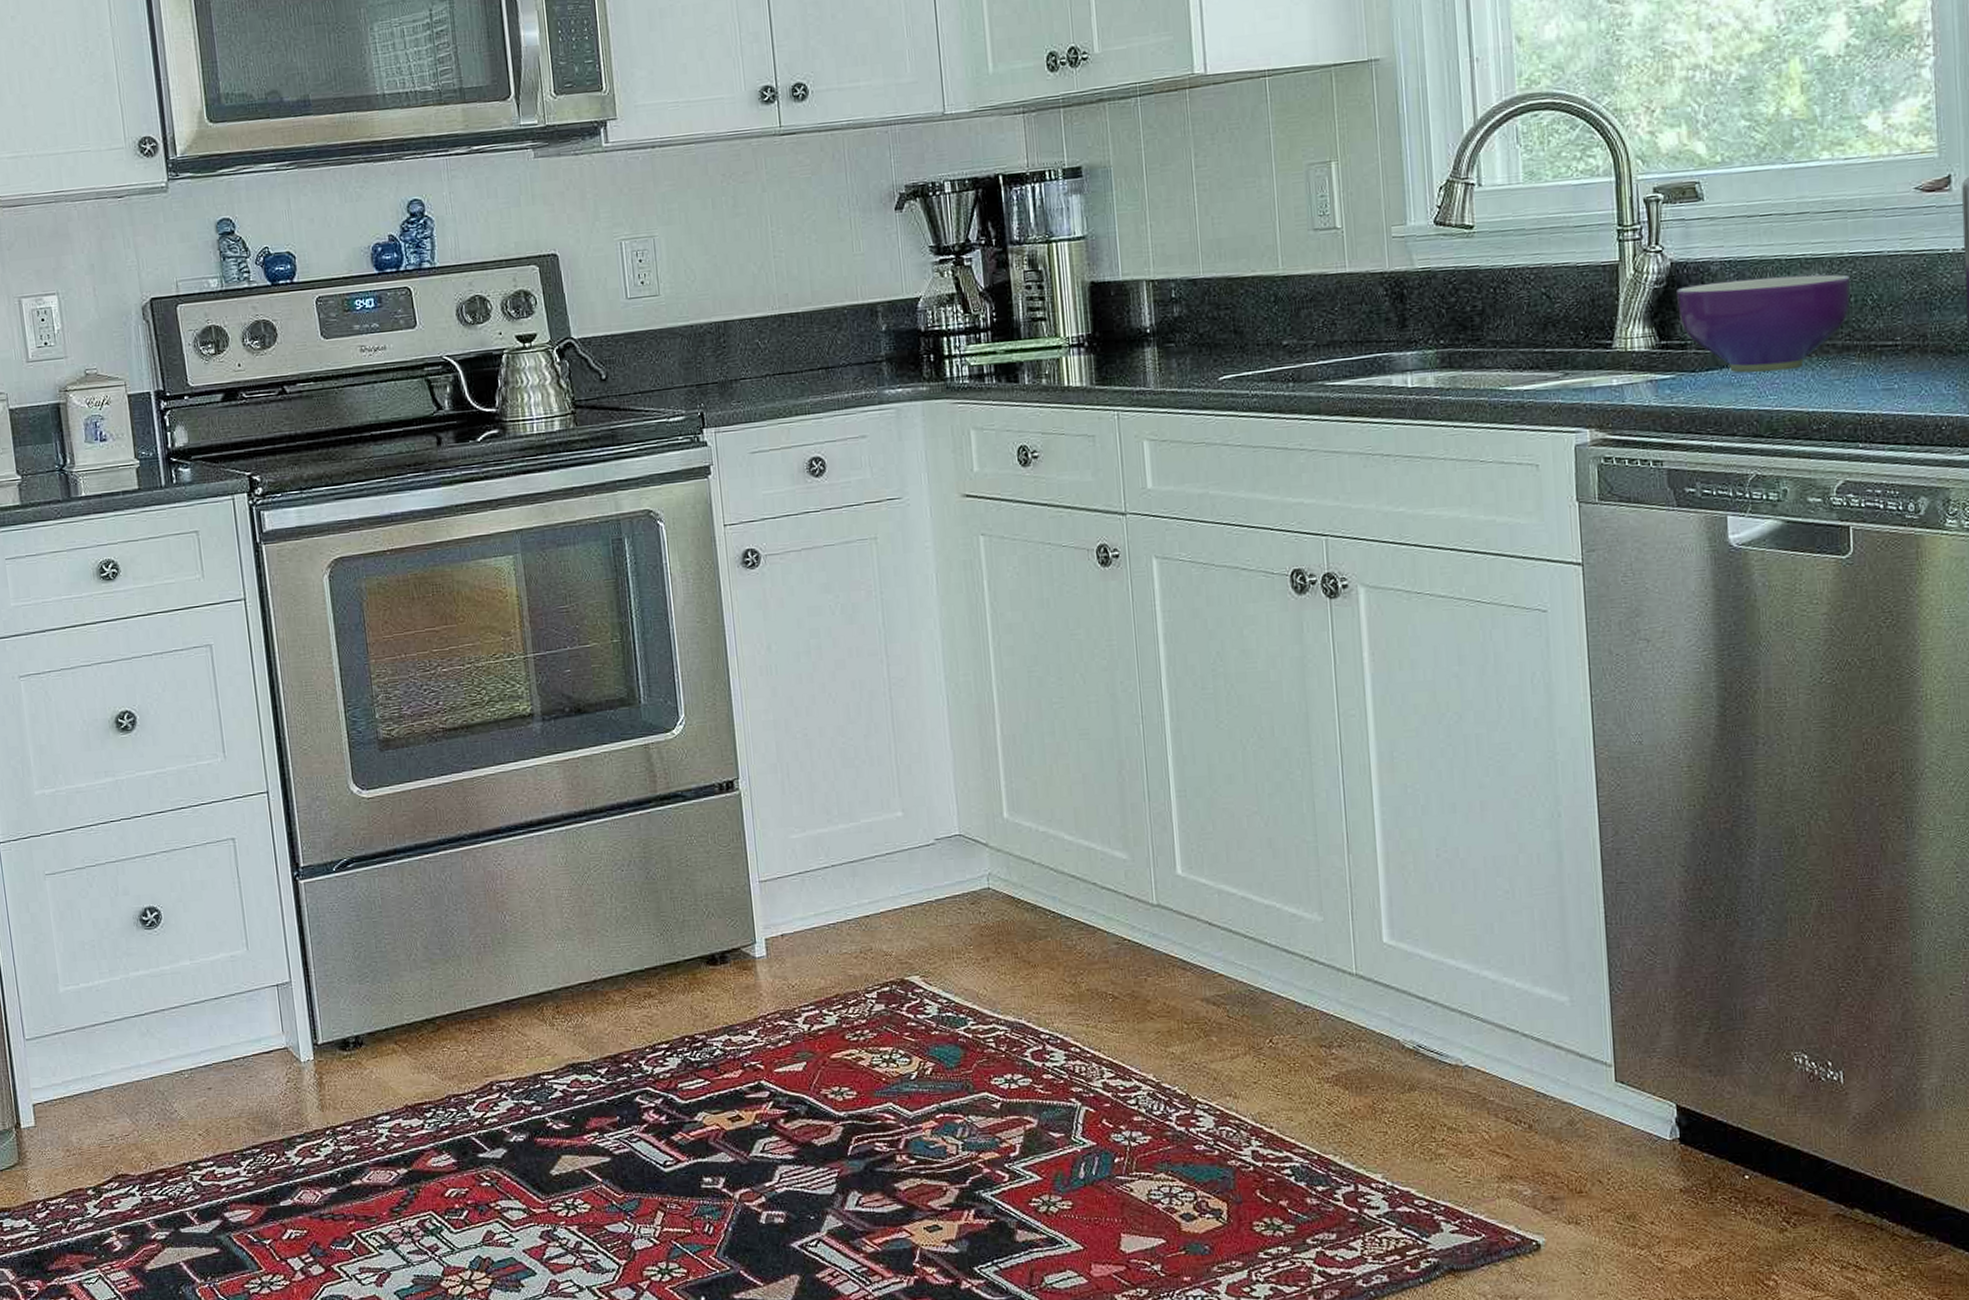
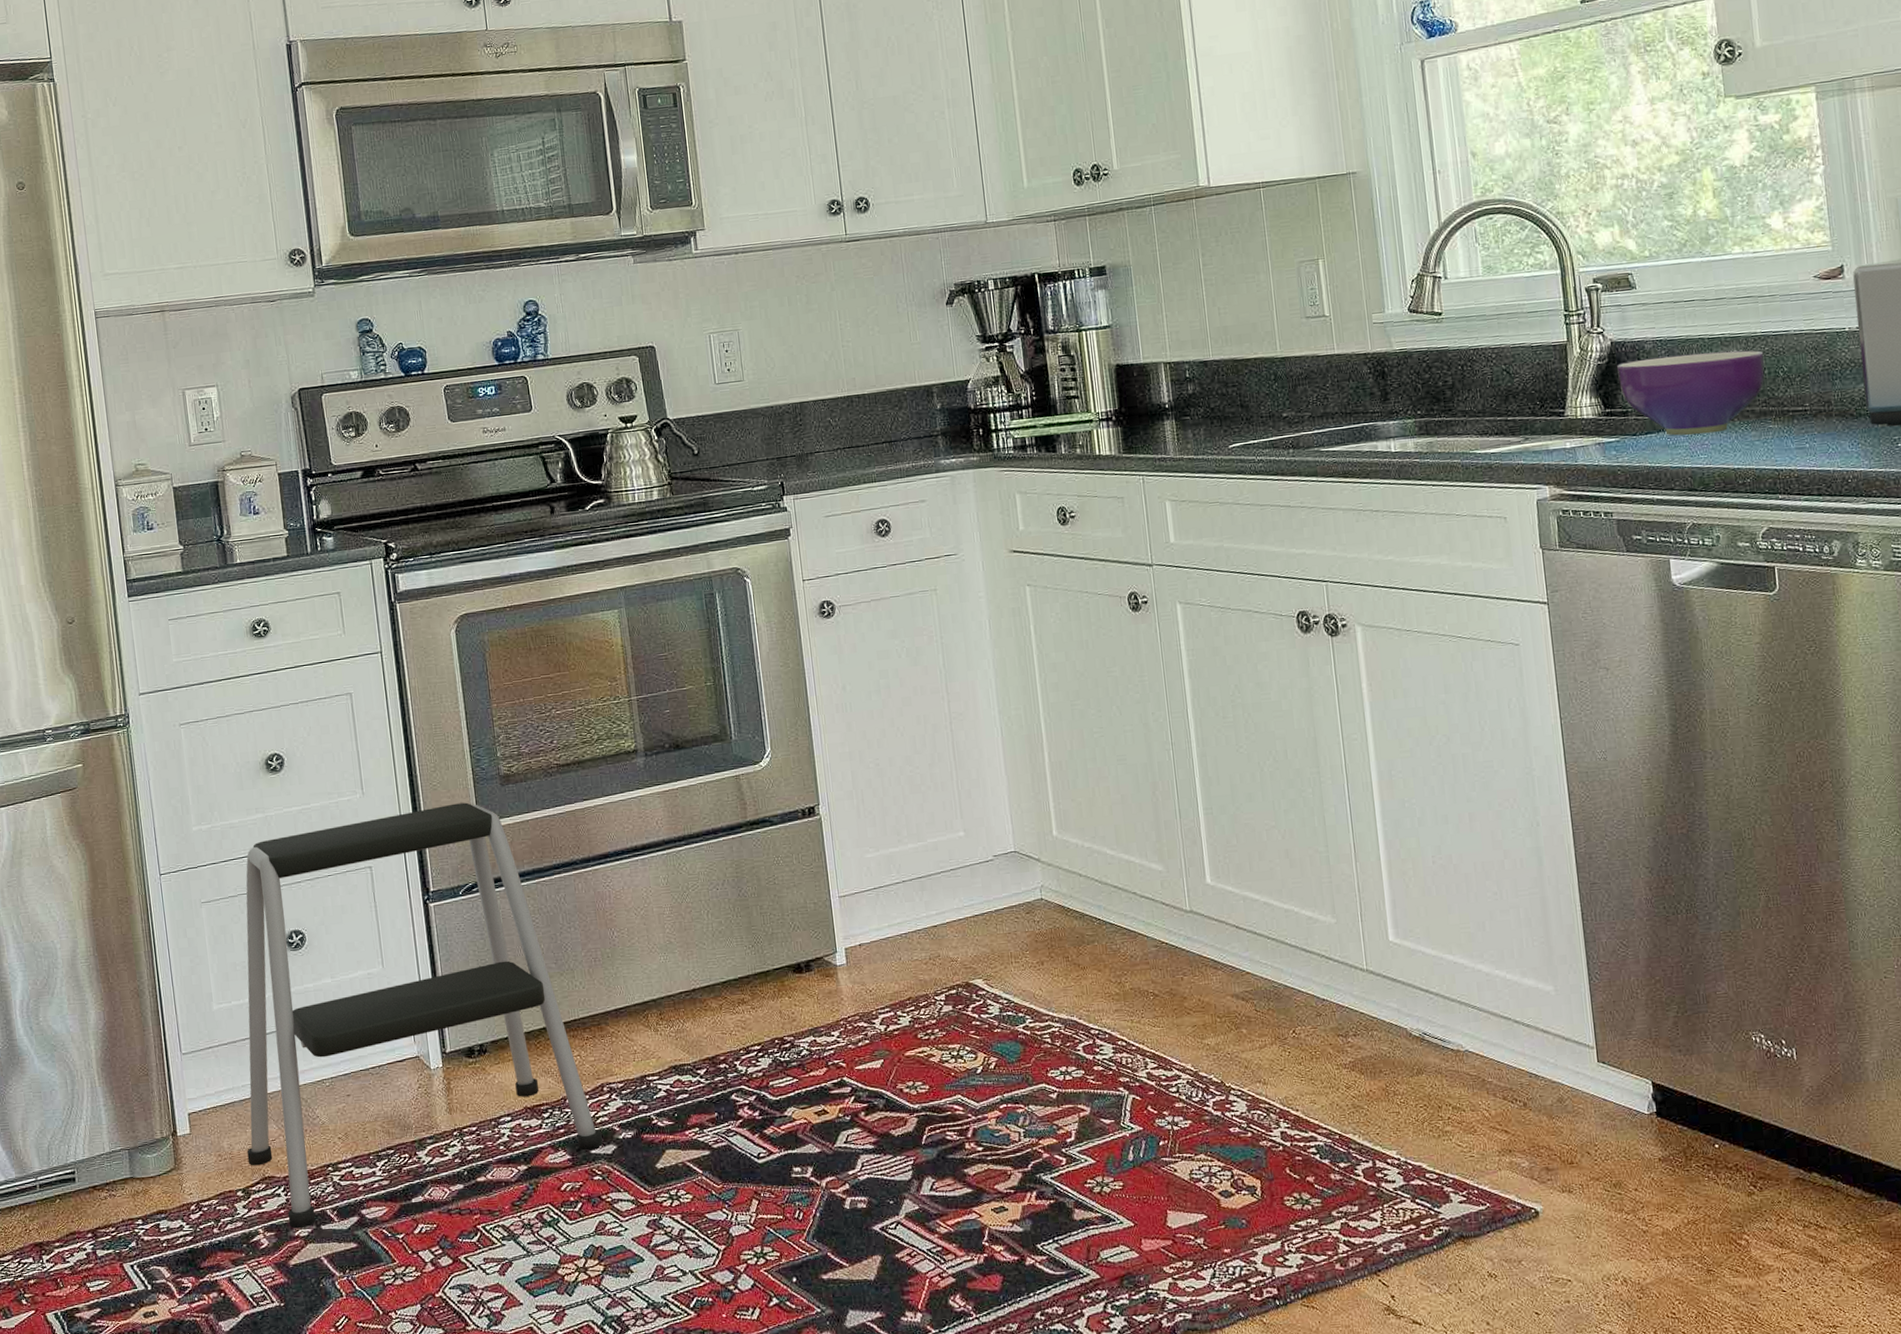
step stool: none [94,769,492,1232] -> present [246,802,603,1229]

